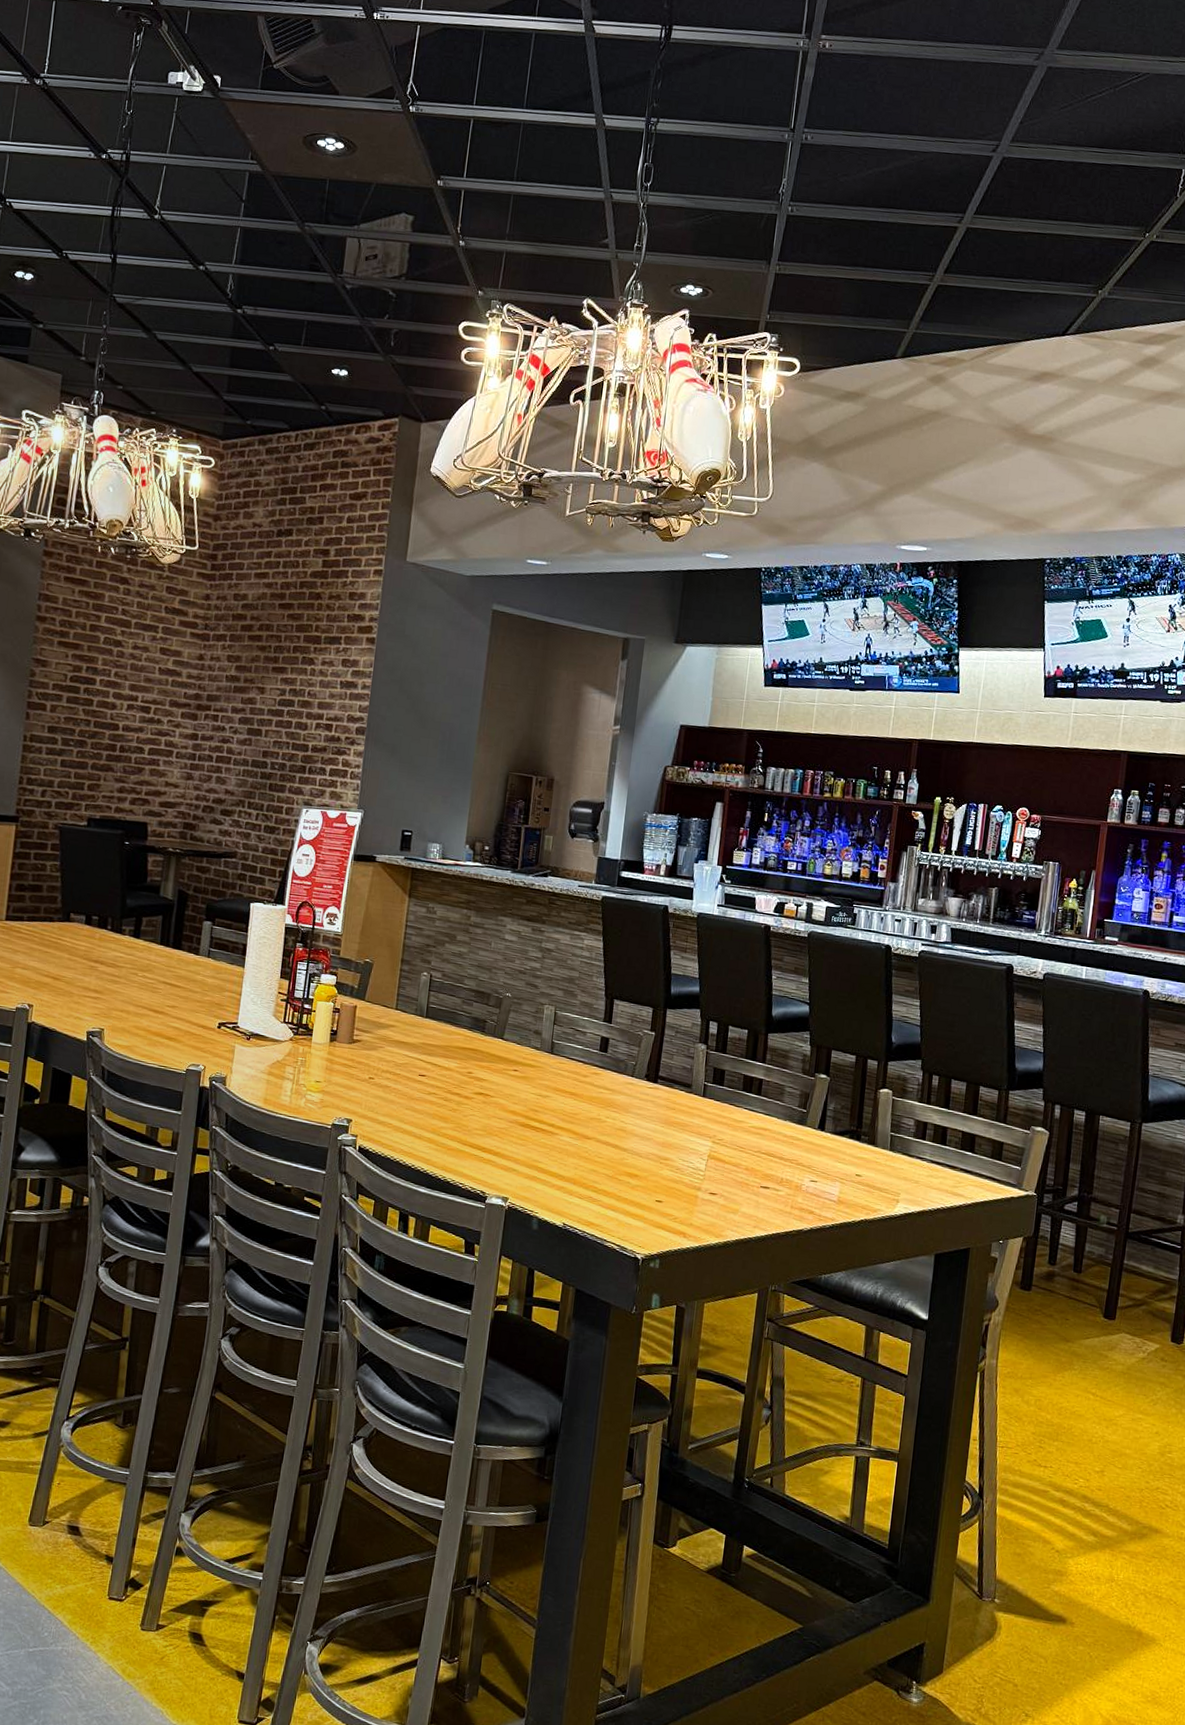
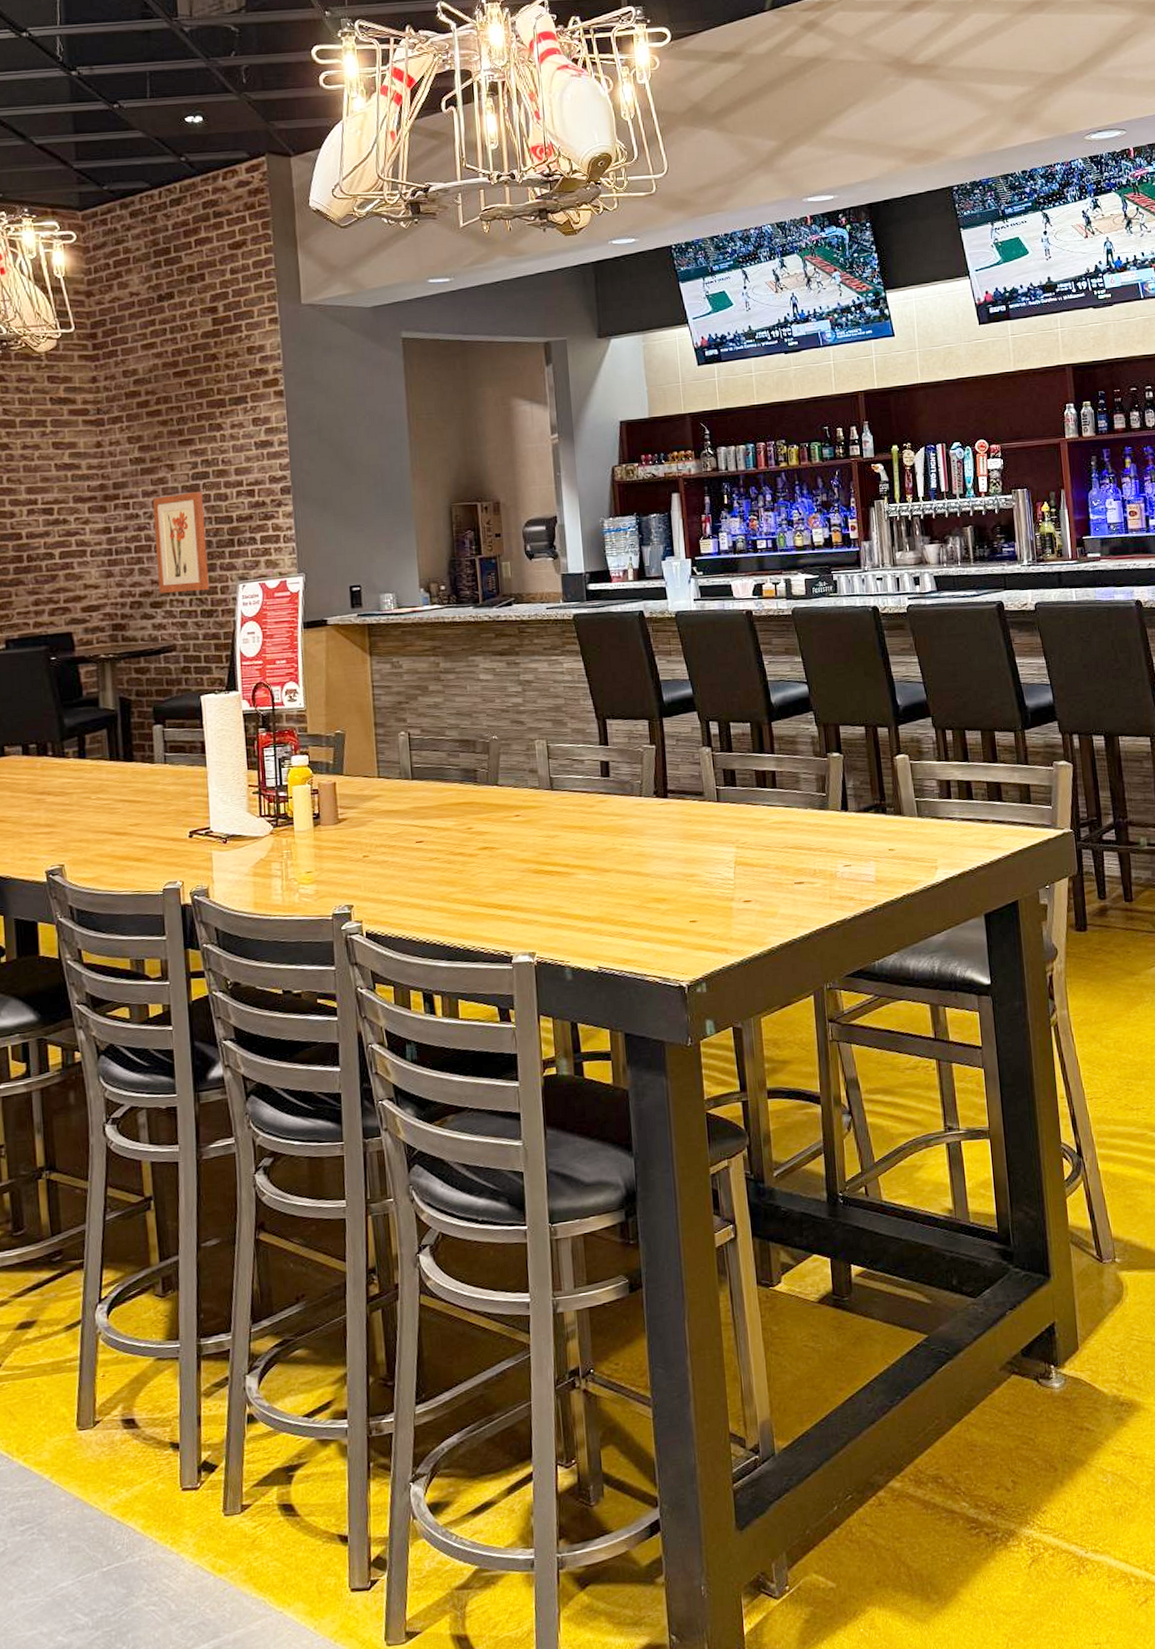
wall art: none [230,715,285,809] -> present [152,492,209,593]

